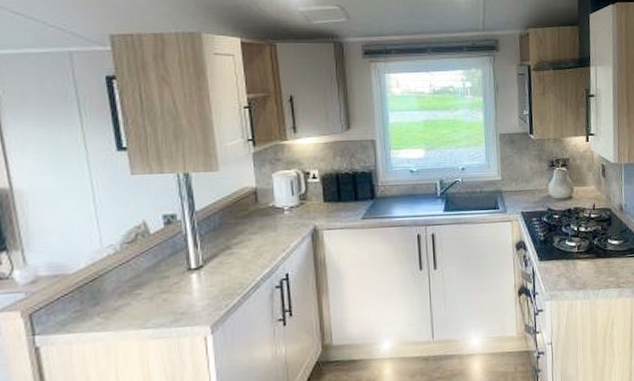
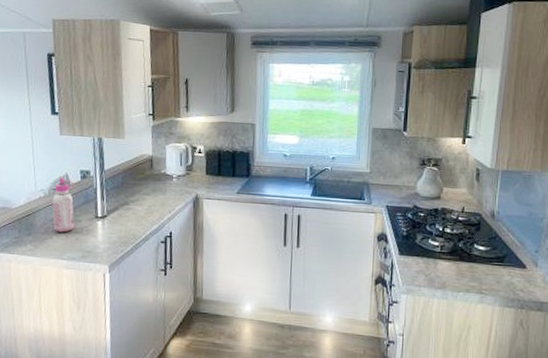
glue bottle: none [126,226,160,296] -> present [52,177,75,233]

